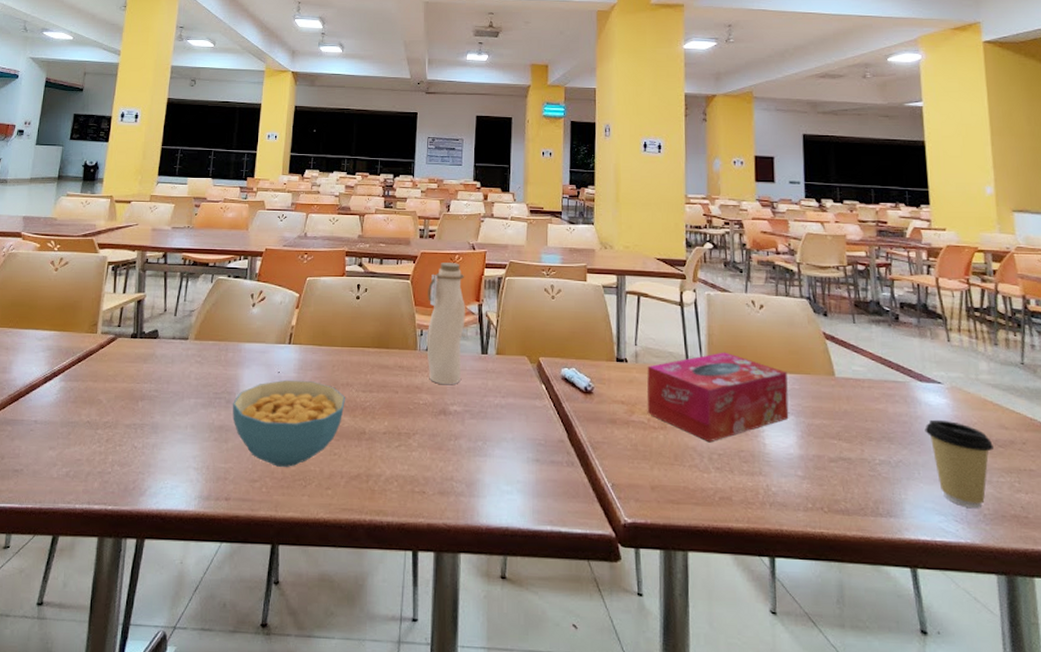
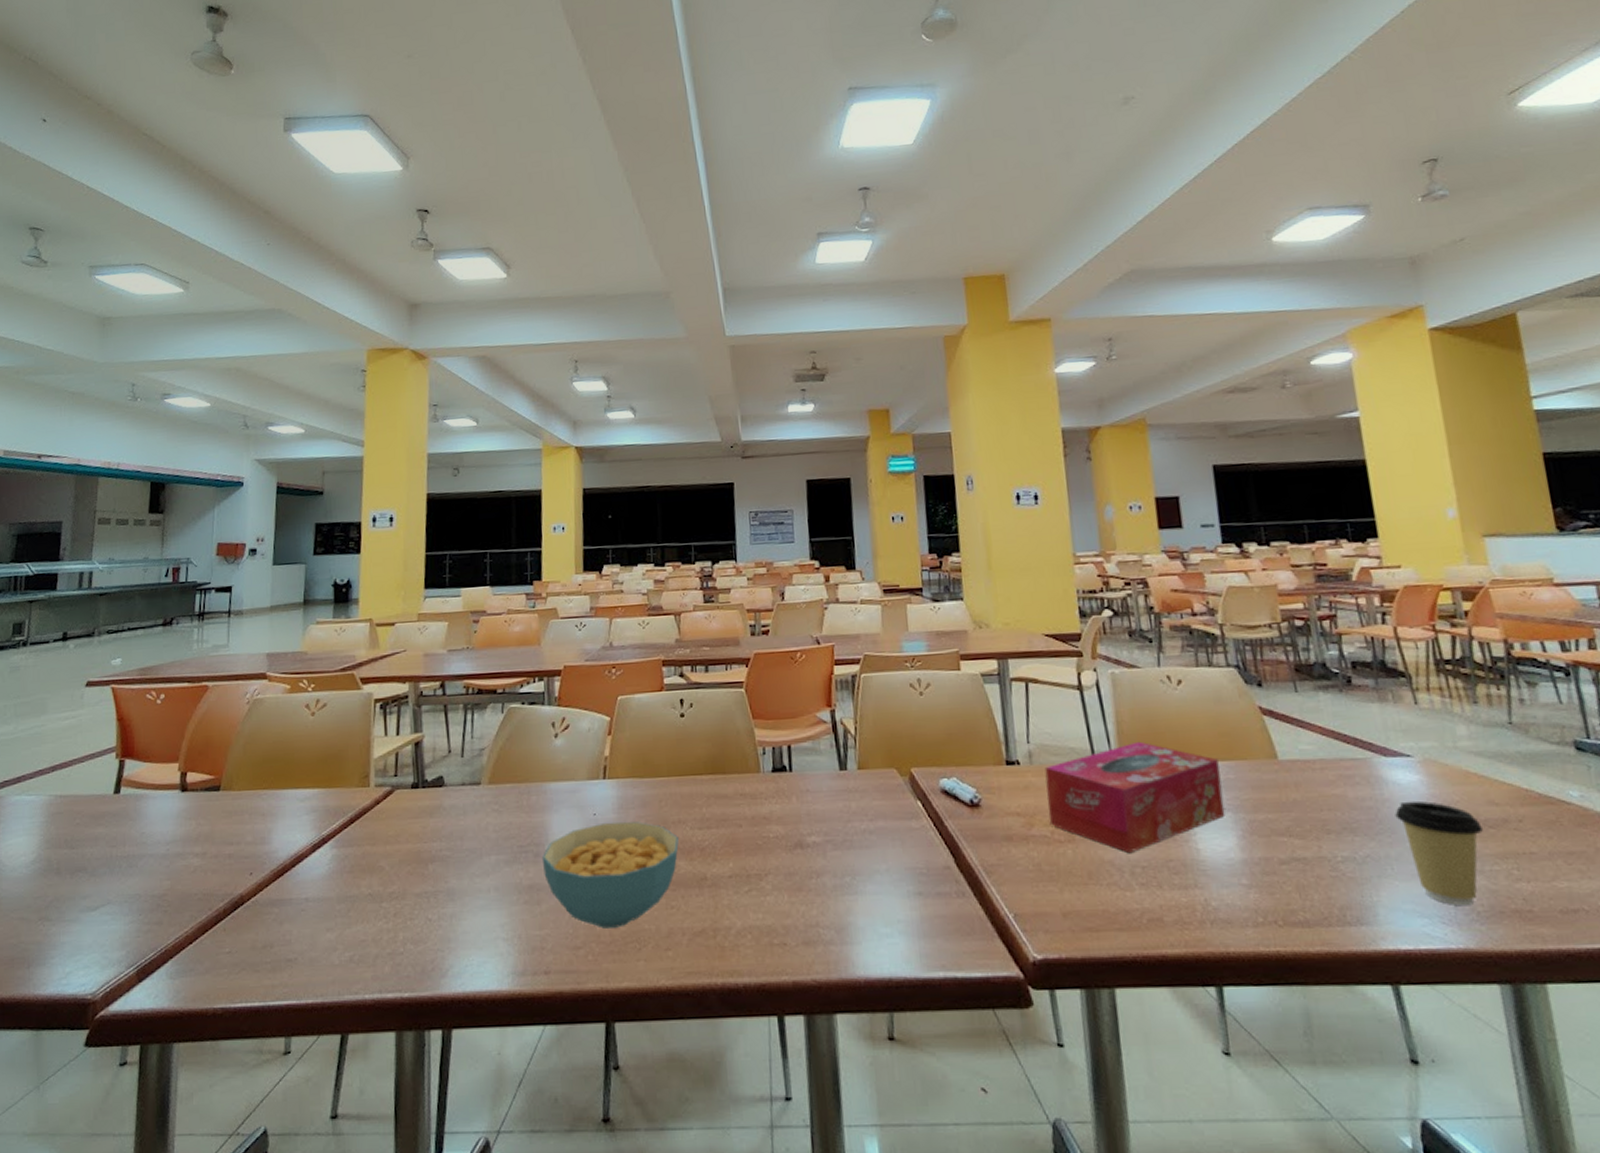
water bottle: present [426,261,465,384] -> none [766,661,817,811]

